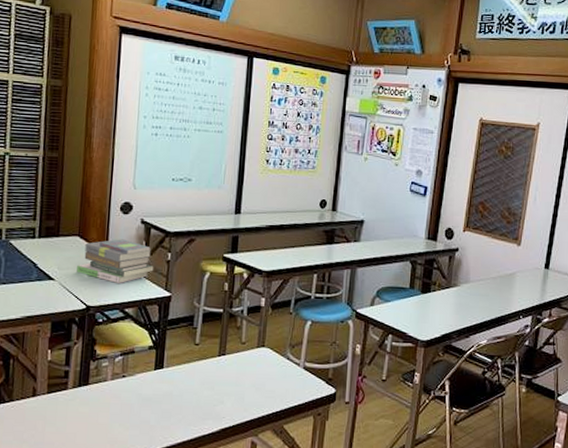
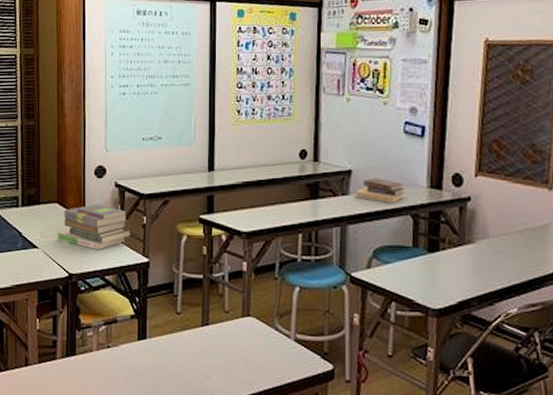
books: none [365,228,406,251] -> present [355,178,404,204]

